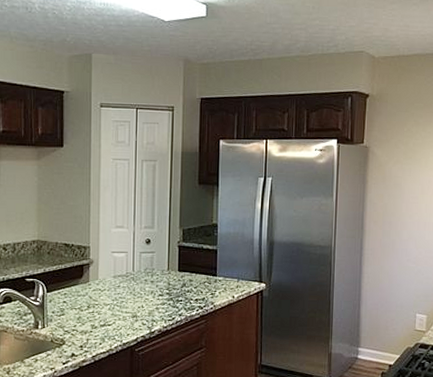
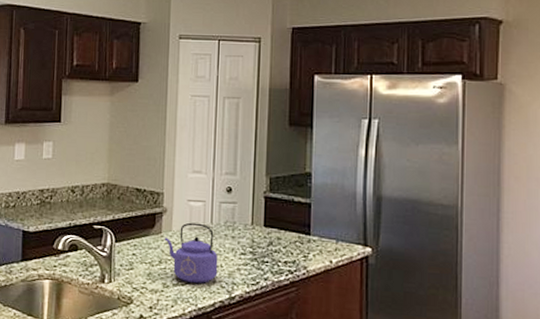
kettle: none [91,271,140,323] -> present [164,222,218,284]

